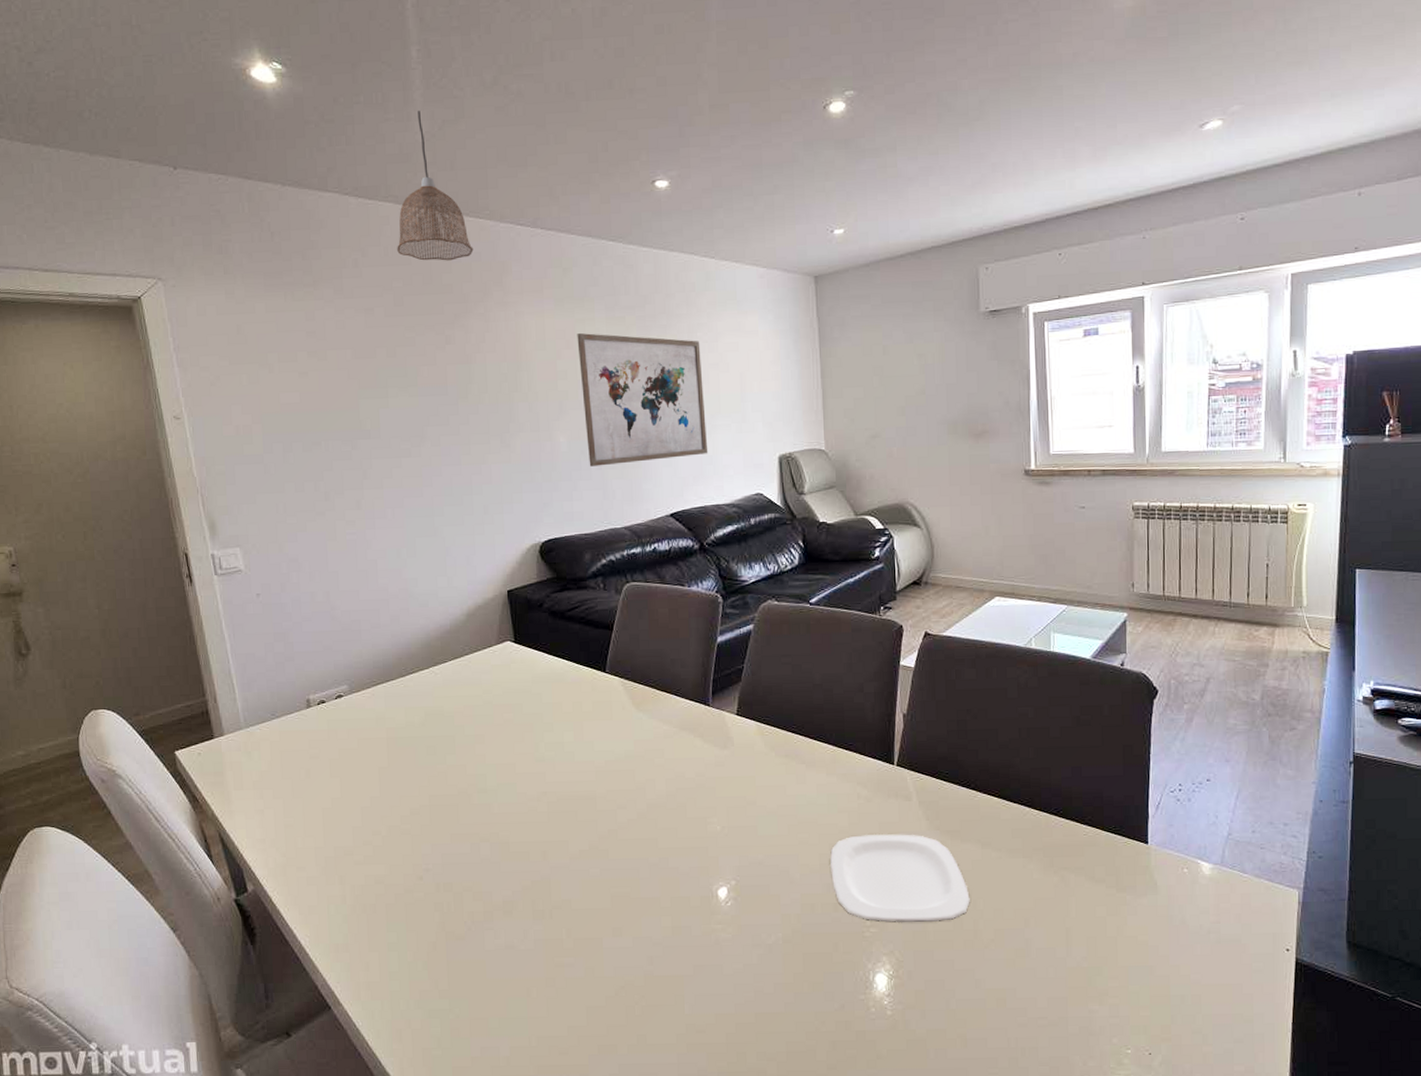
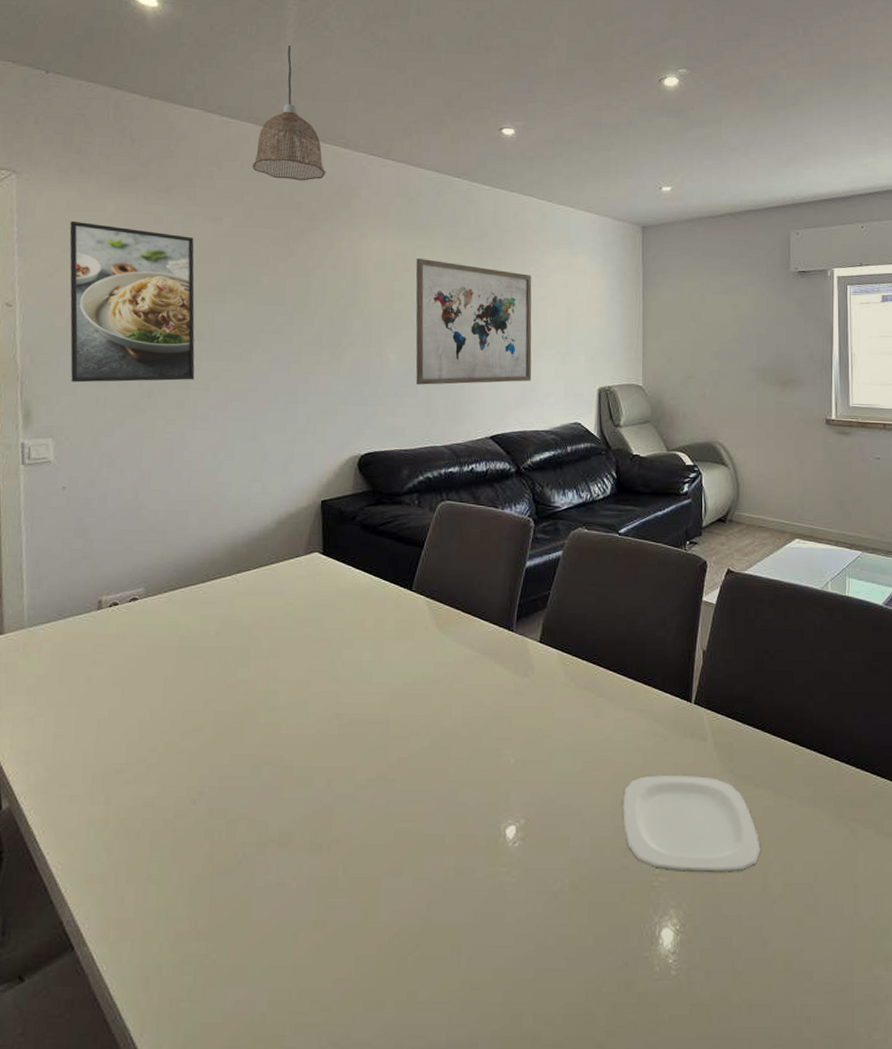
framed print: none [223,325,368,491] -> present [69,220,195,383]

